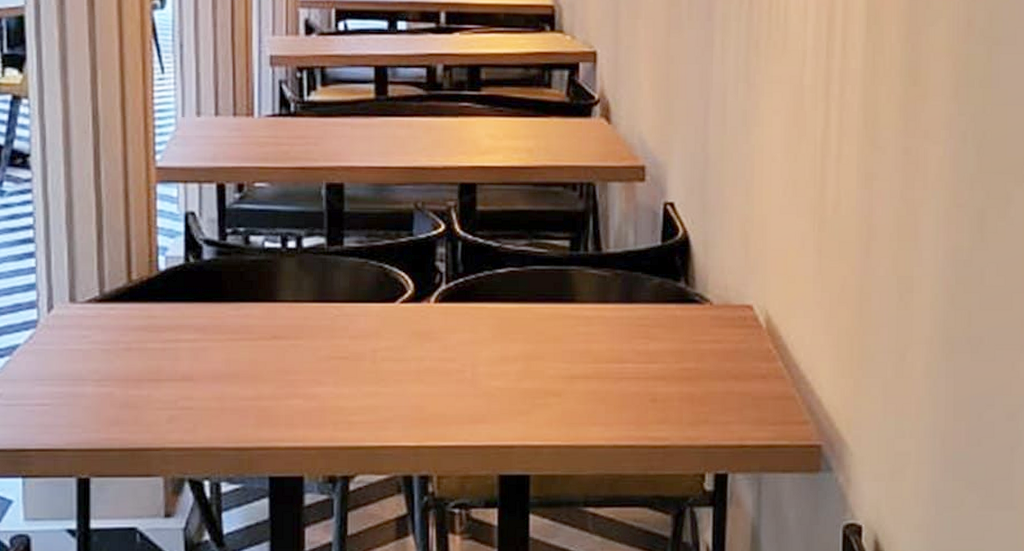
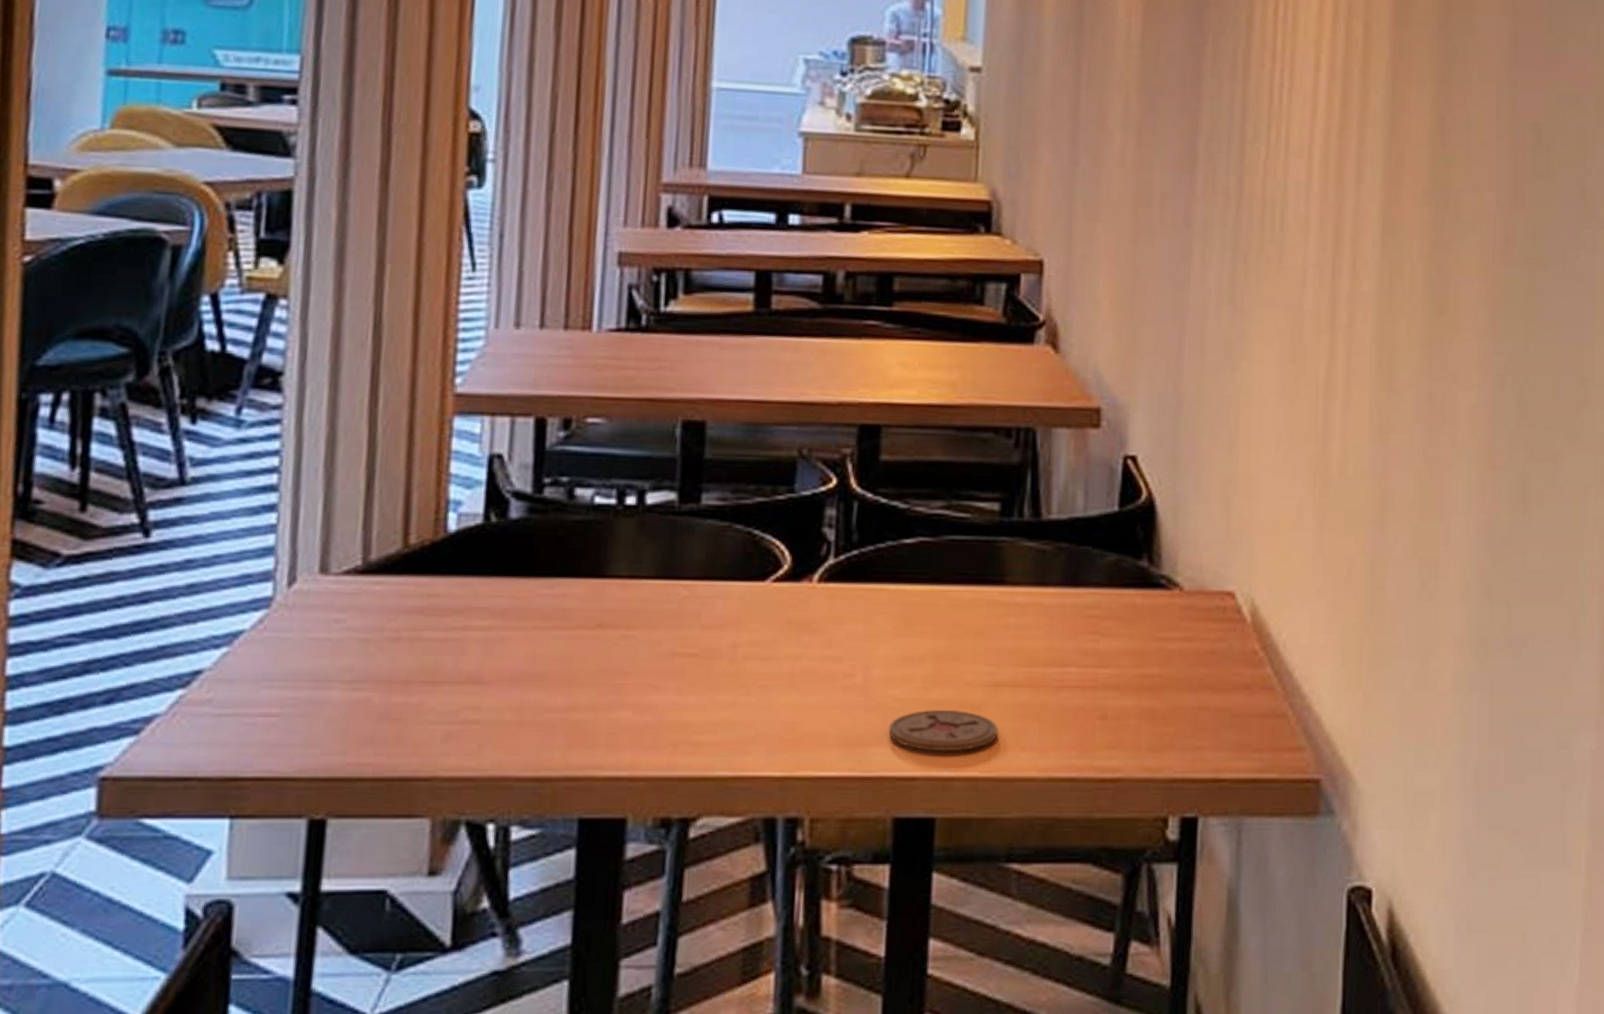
coaster: none [492,395,574,427] -> present [888,709,998,752]

